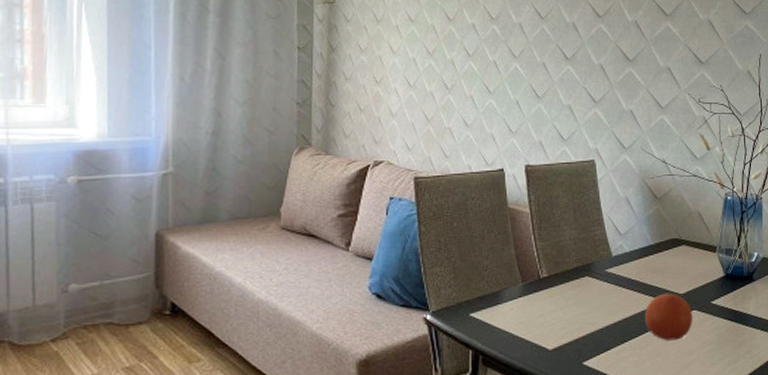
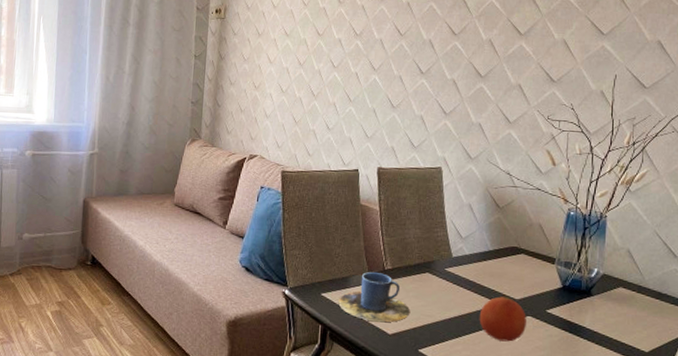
cup: none [490,282,570,339] -> present [338,272,410,323]

